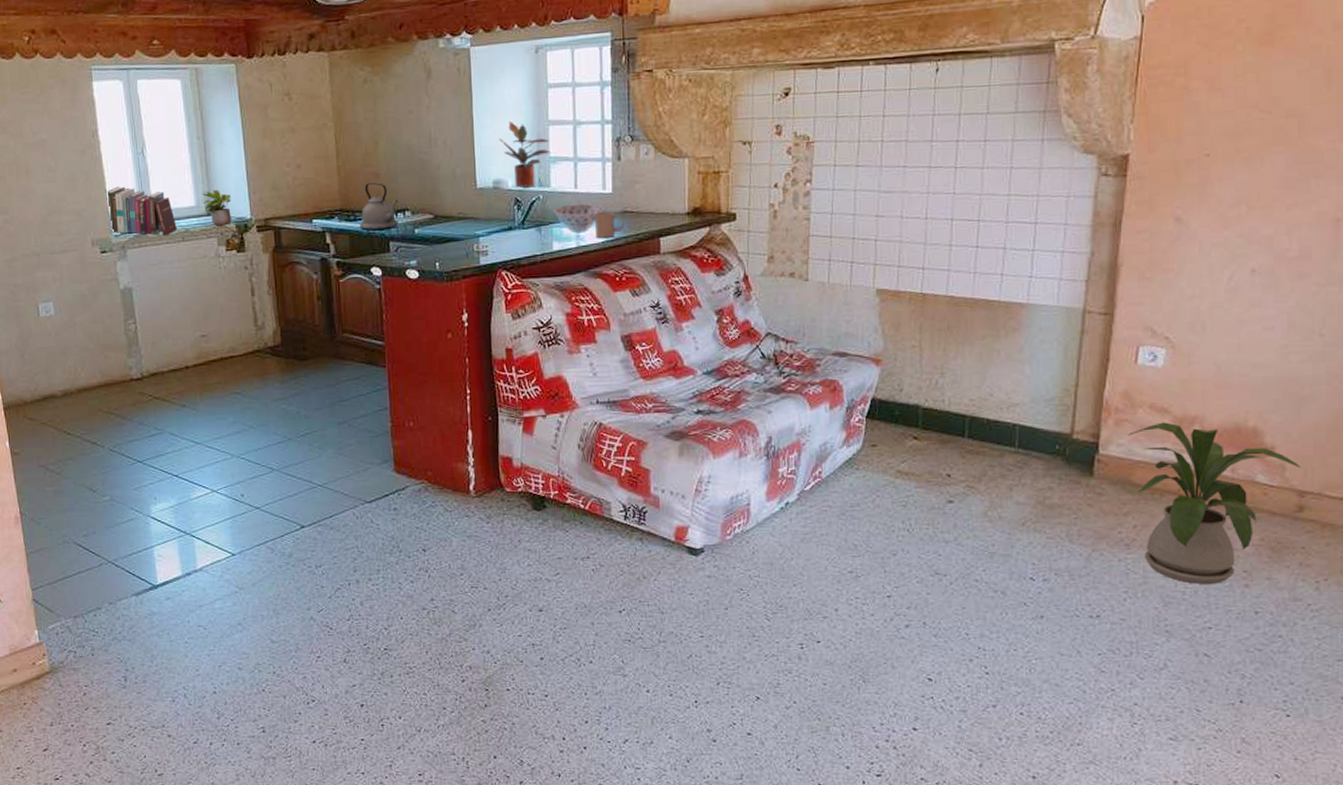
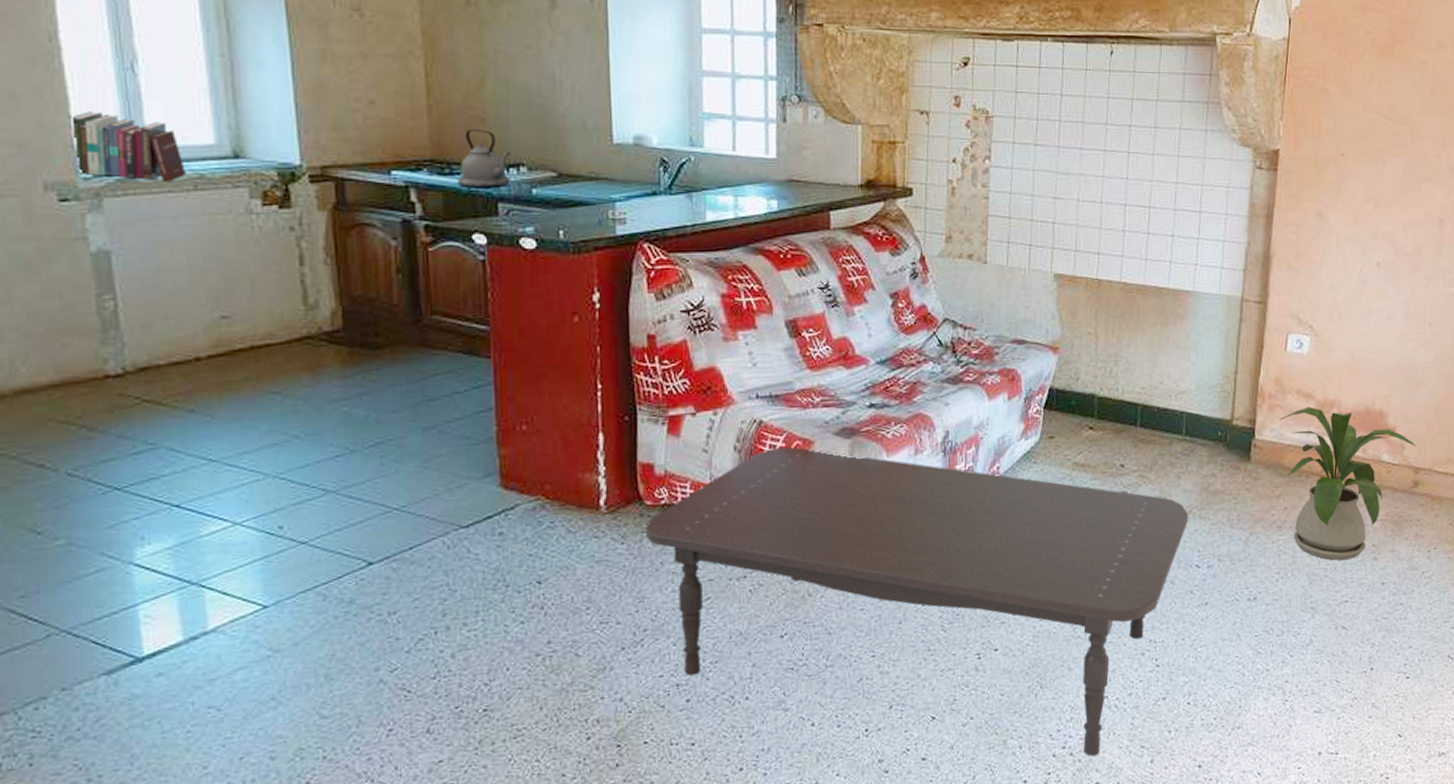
potted plant: present [202,190,232,228] -> none [227,125,272,175]
potted plant: present [498,120,552,188] -> none [641,67,706,146]
coffee table: none [506,446,1022,753] -> present [646,446,1189,757]
bowl: present [553,203,604,234] -> none [706,168,767,203]
mug: present [595,211,624,238] -> none [756,179,790,209]

